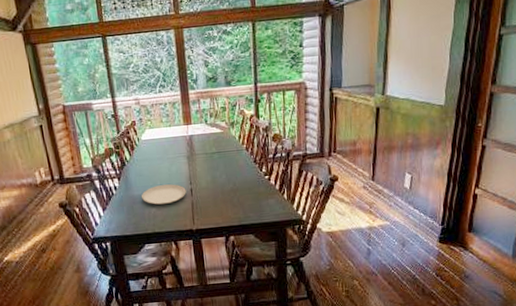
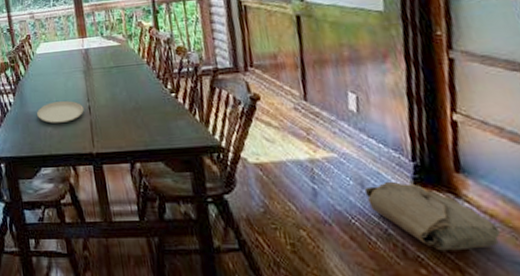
bag: none [404,241,487,288] -> present [364,182,501,251]

